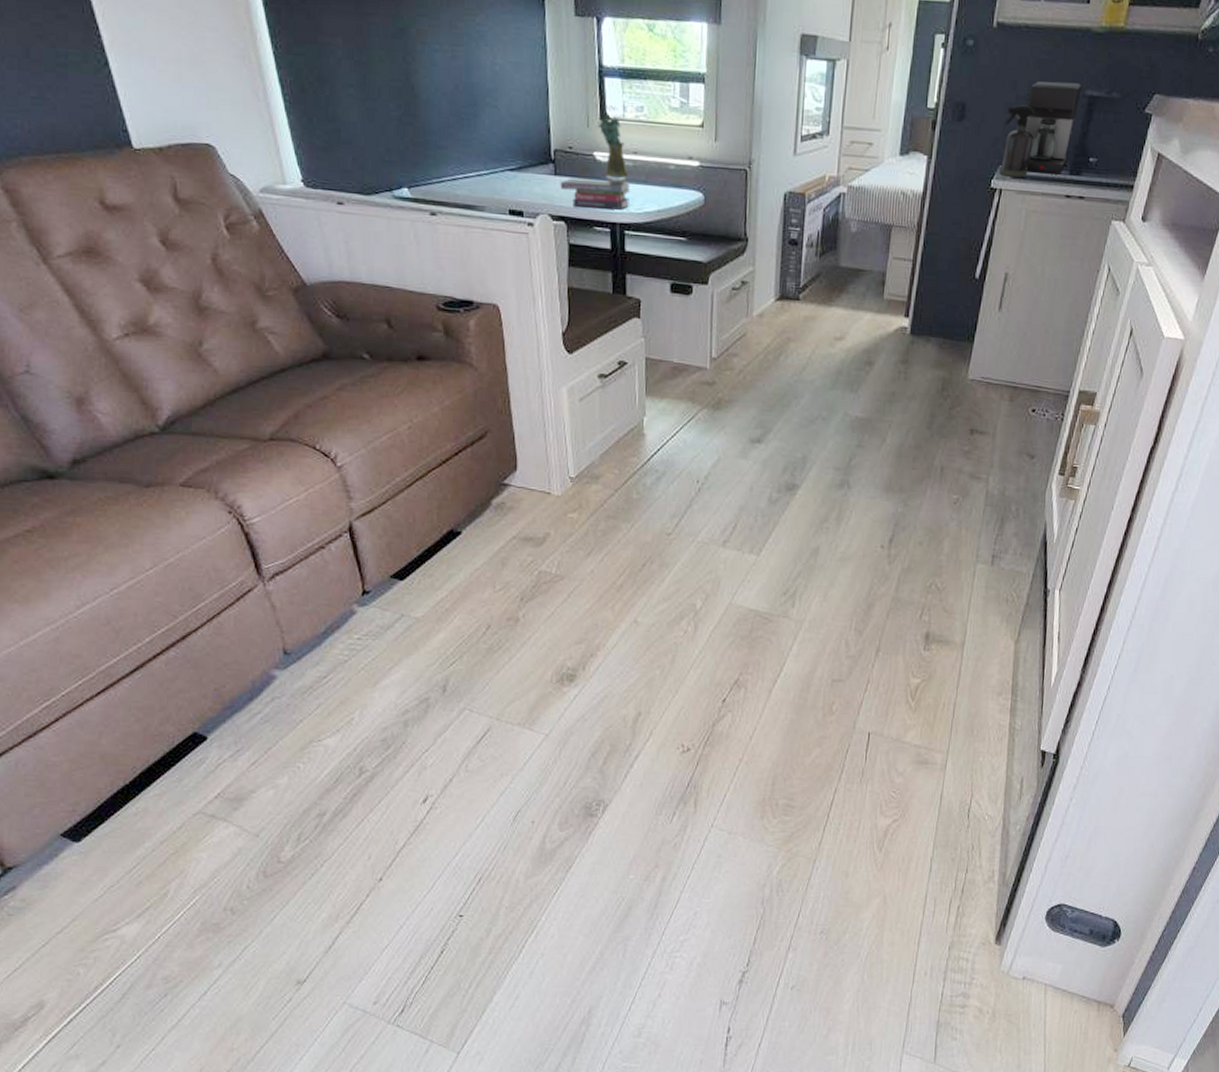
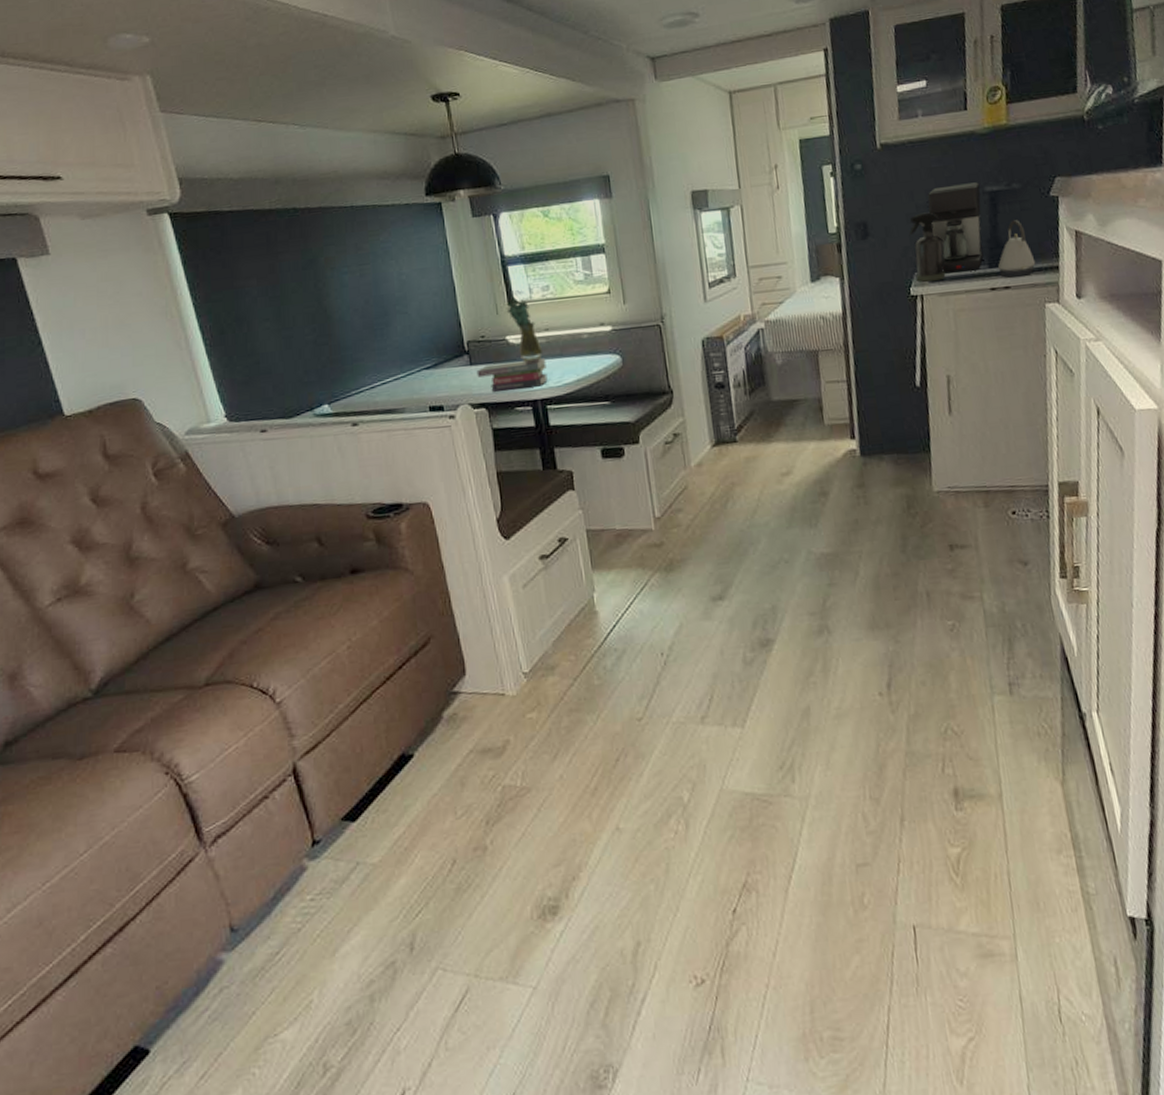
kettle: none [1077,130,1114,189] -> present [997,220,1036,278]

